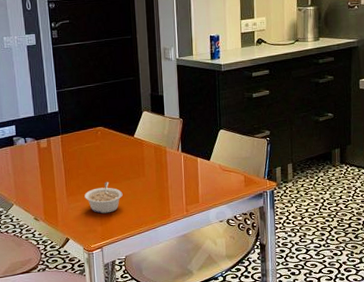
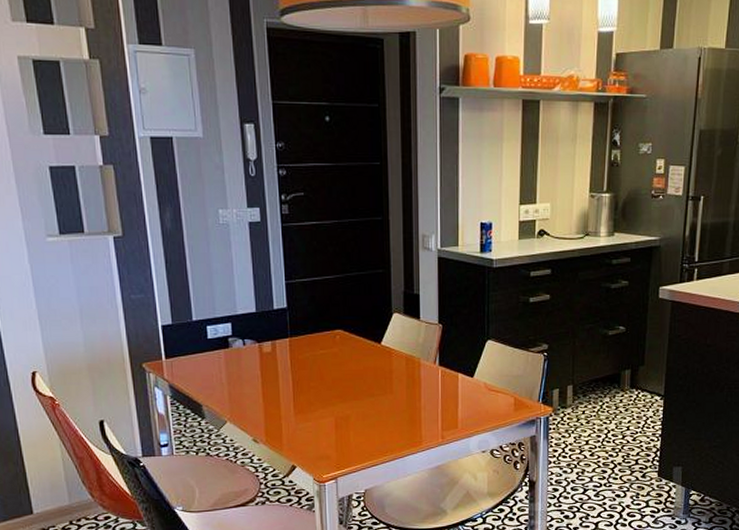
legume: present [84,182,123,214] -> none [317,398,364,437]

